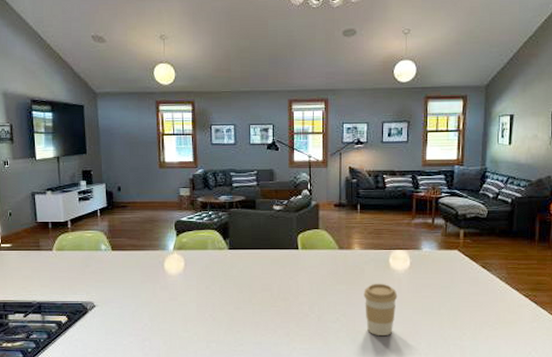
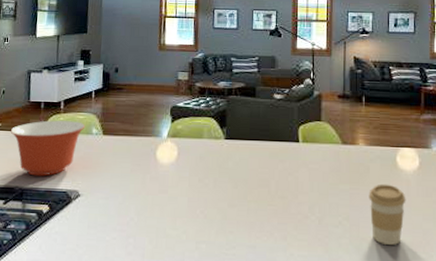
mixing bowl: none [21,239,94,291] -> present [10,120,86,176]

